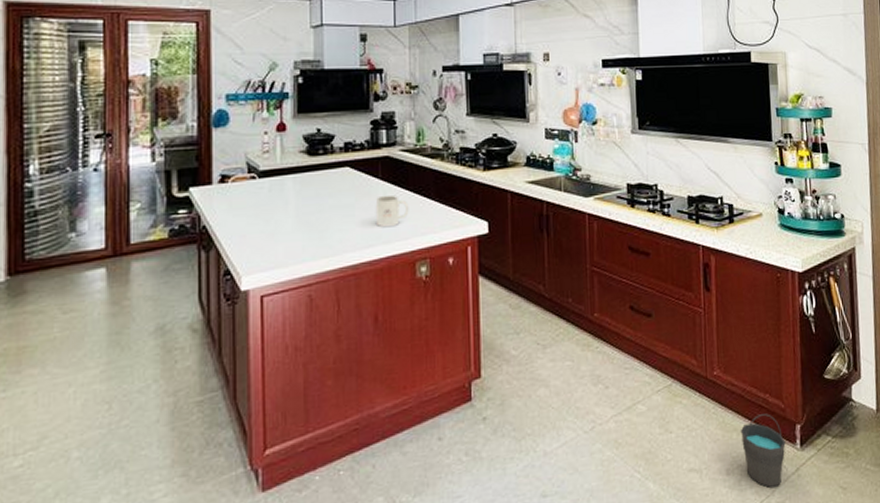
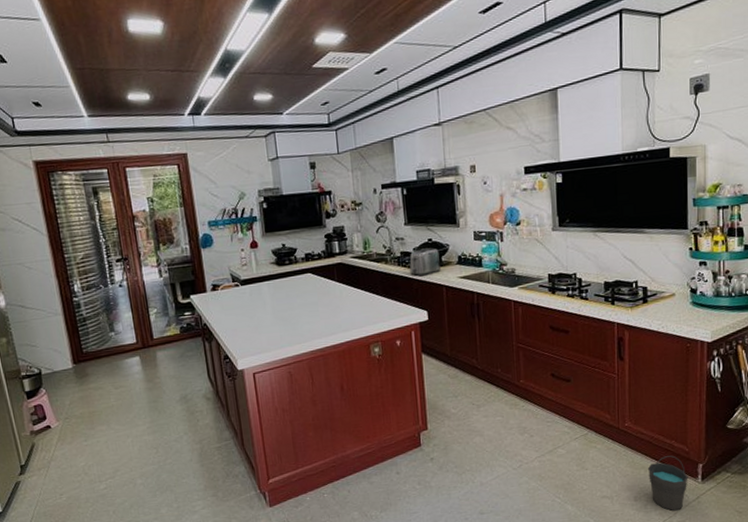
mug: present [375,194,409,228] -> none [334,293,362,319]
toaster: none [470,144,507,178] -> present [409,248,442,277]

